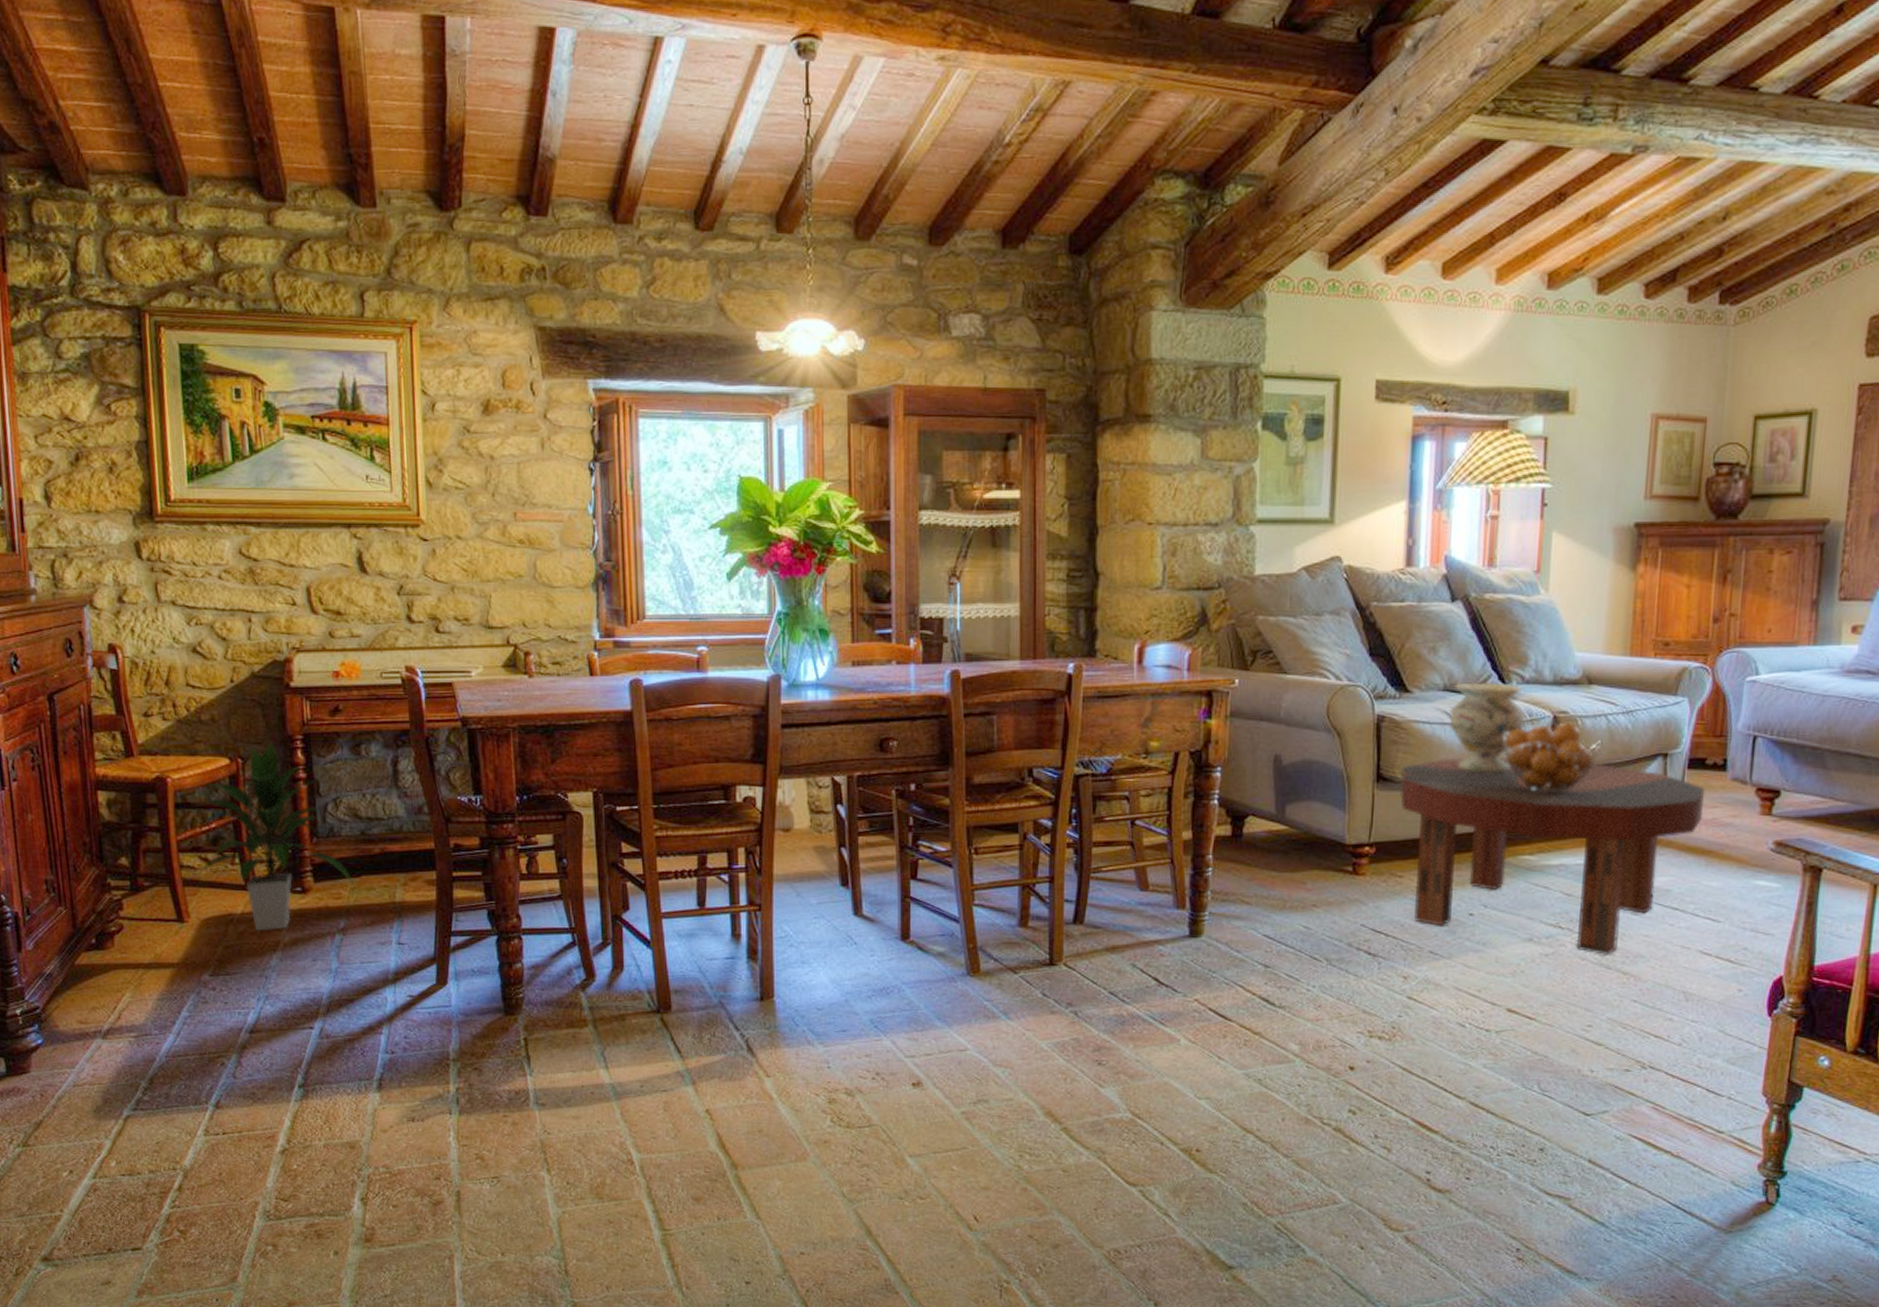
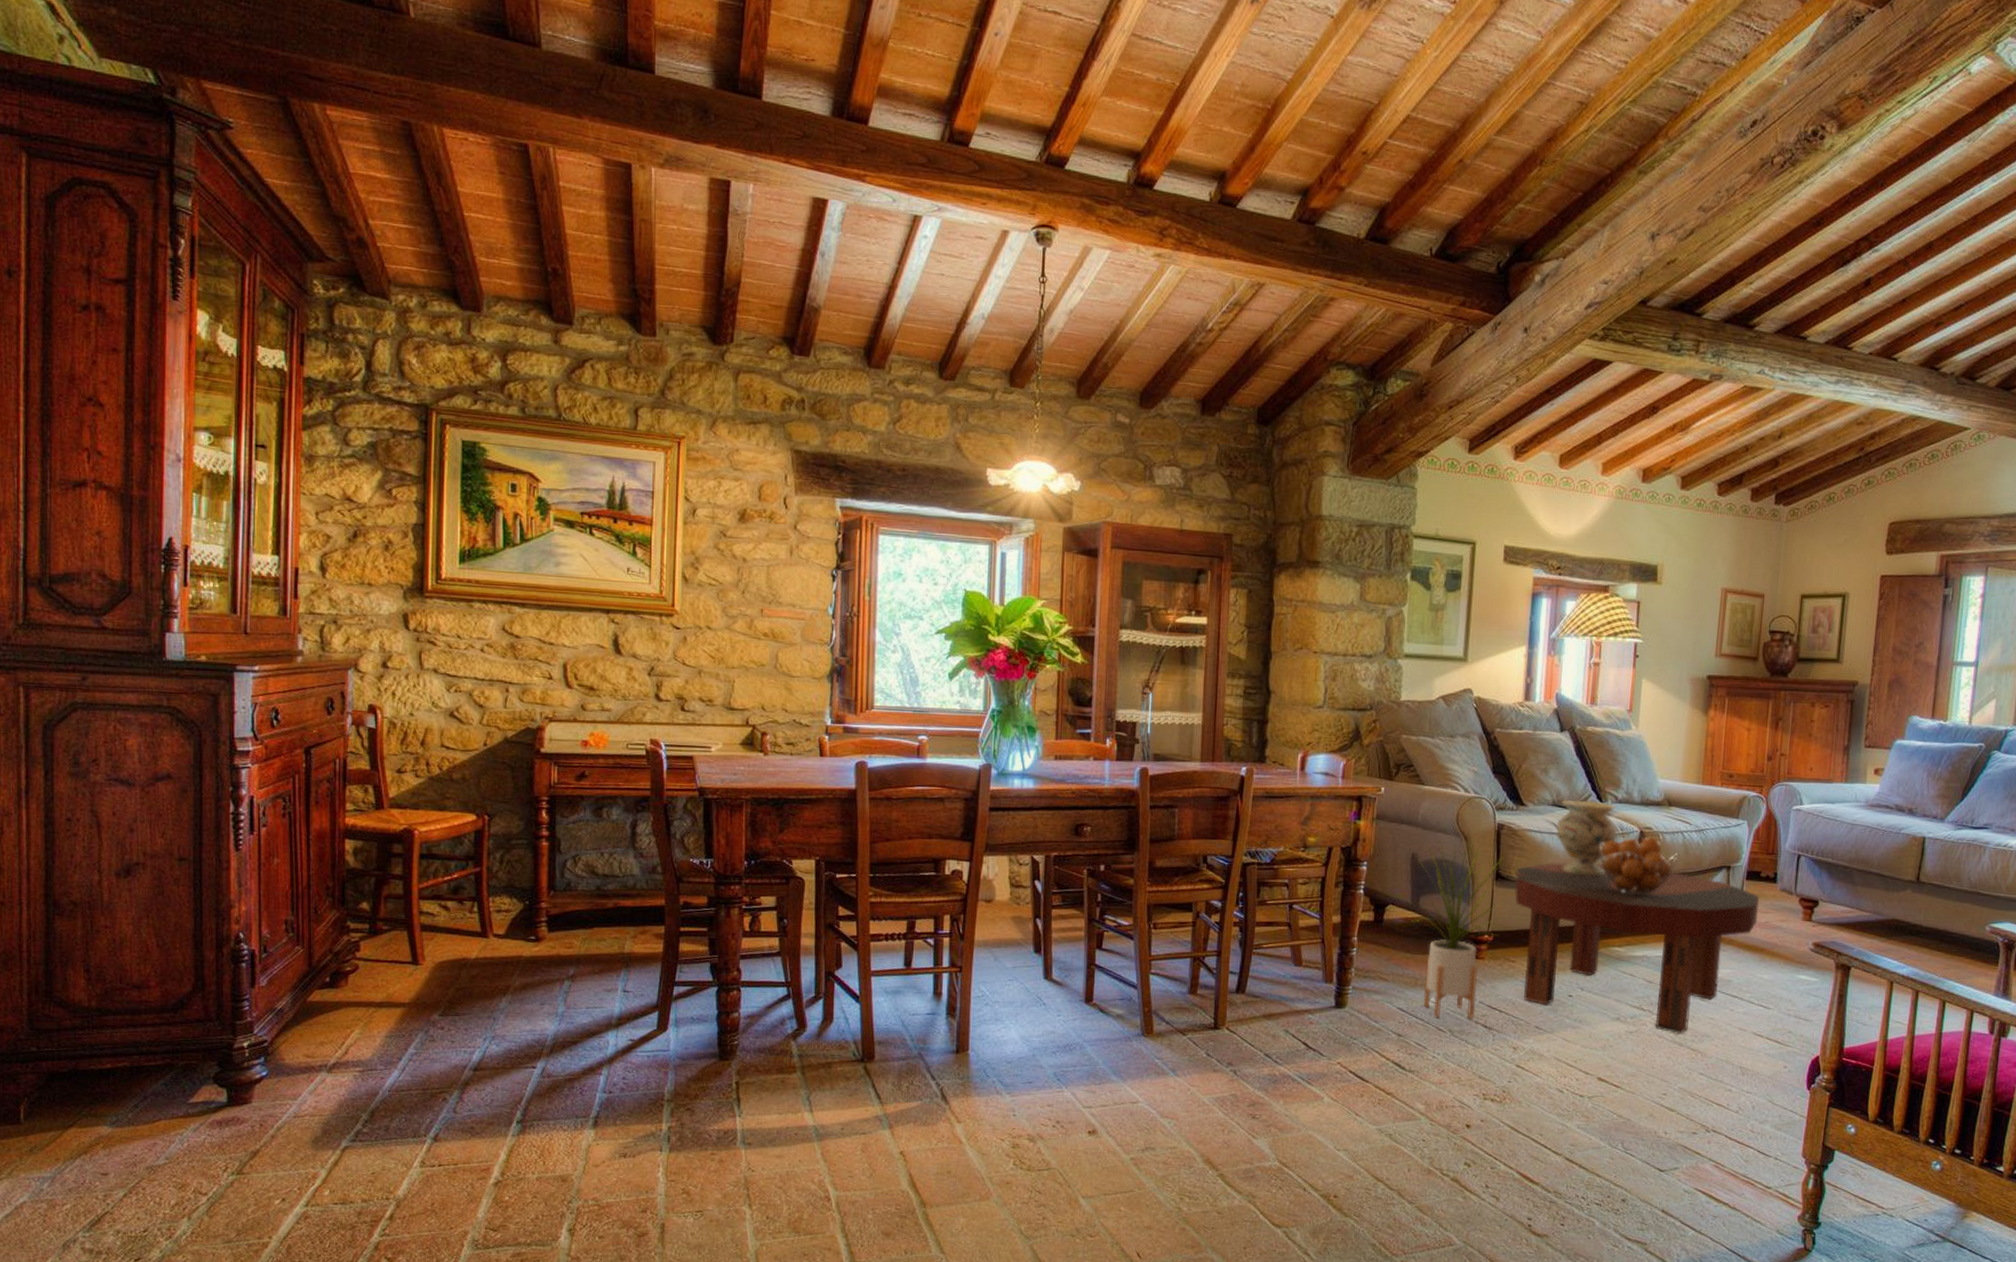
indoor plant: present [190,741,355,931] -> none [435,801,587,976]
house plant: none [1275,731,1386,945] -> present [1410,834,1504,1019]

